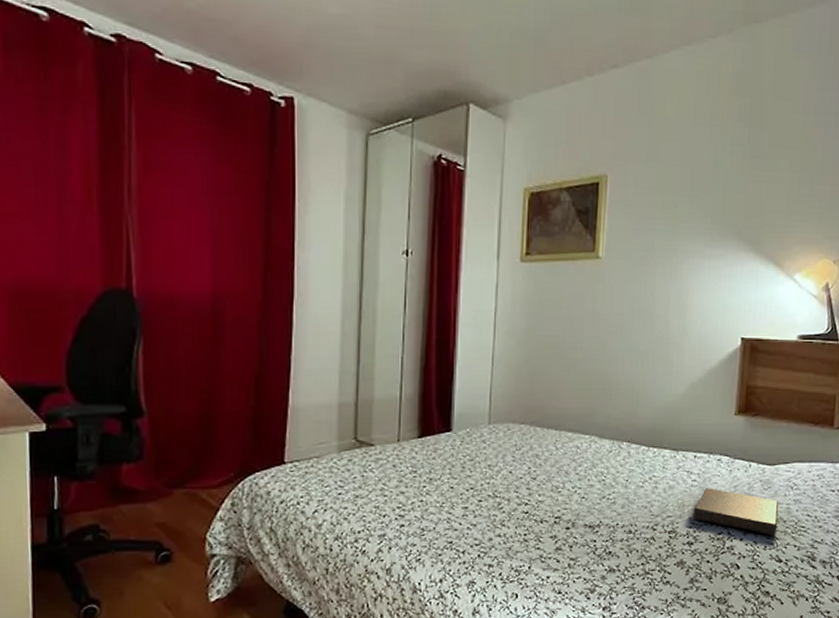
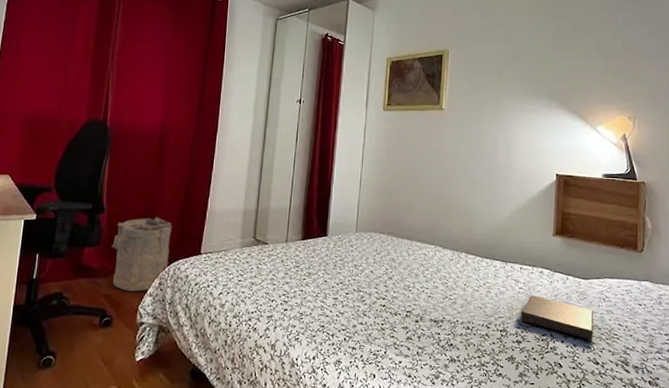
laundry hamper: none [160,418,242,517] -> present [111,217,172,292]

